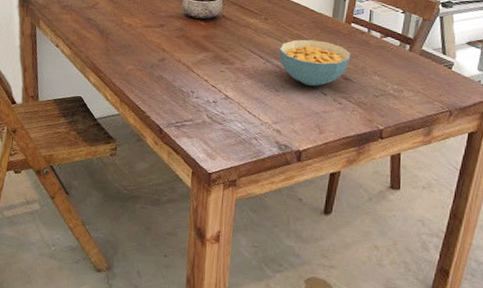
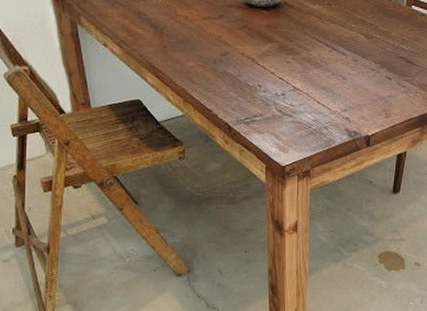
cereal bowl: present [279,39,351,87] -> none [344,24,412,72]

